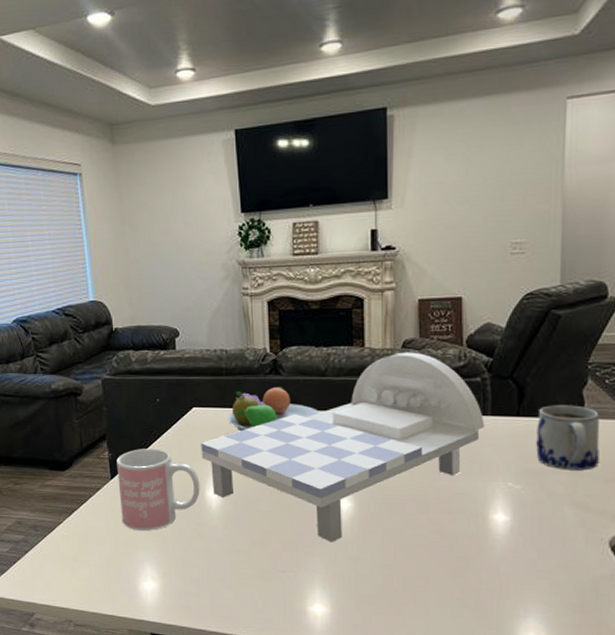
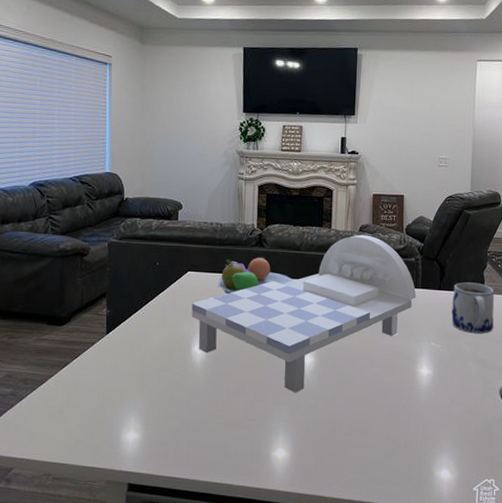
mug: present [116,449,200,531] -> none [112,307,188,384]

